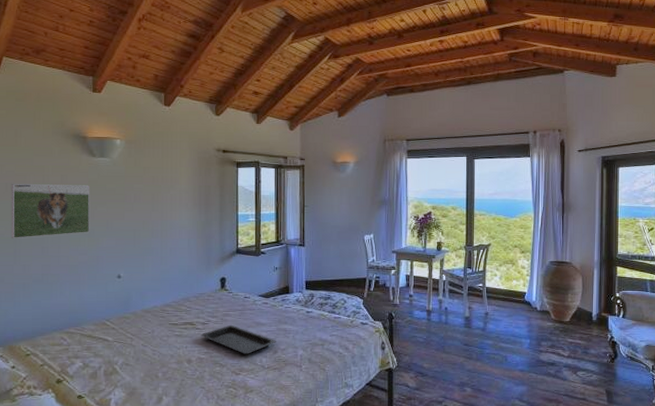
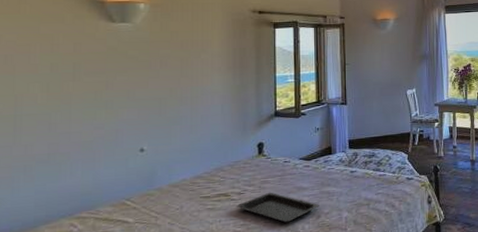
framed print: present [11,184,90,238] -> none [9,53,109,116]

